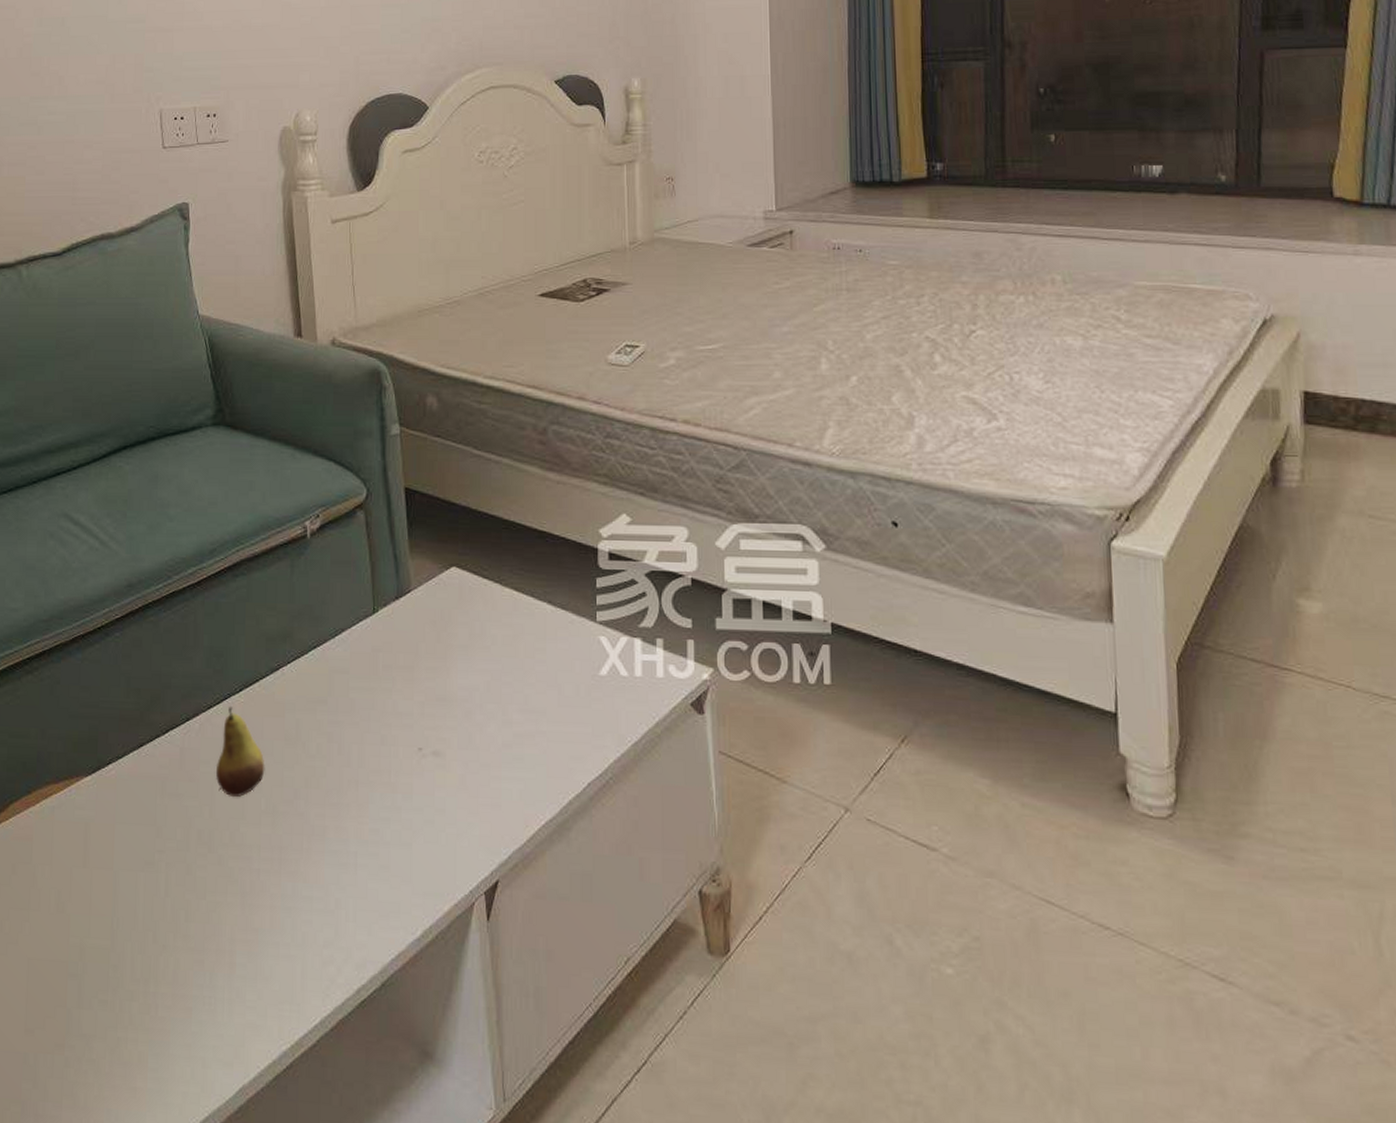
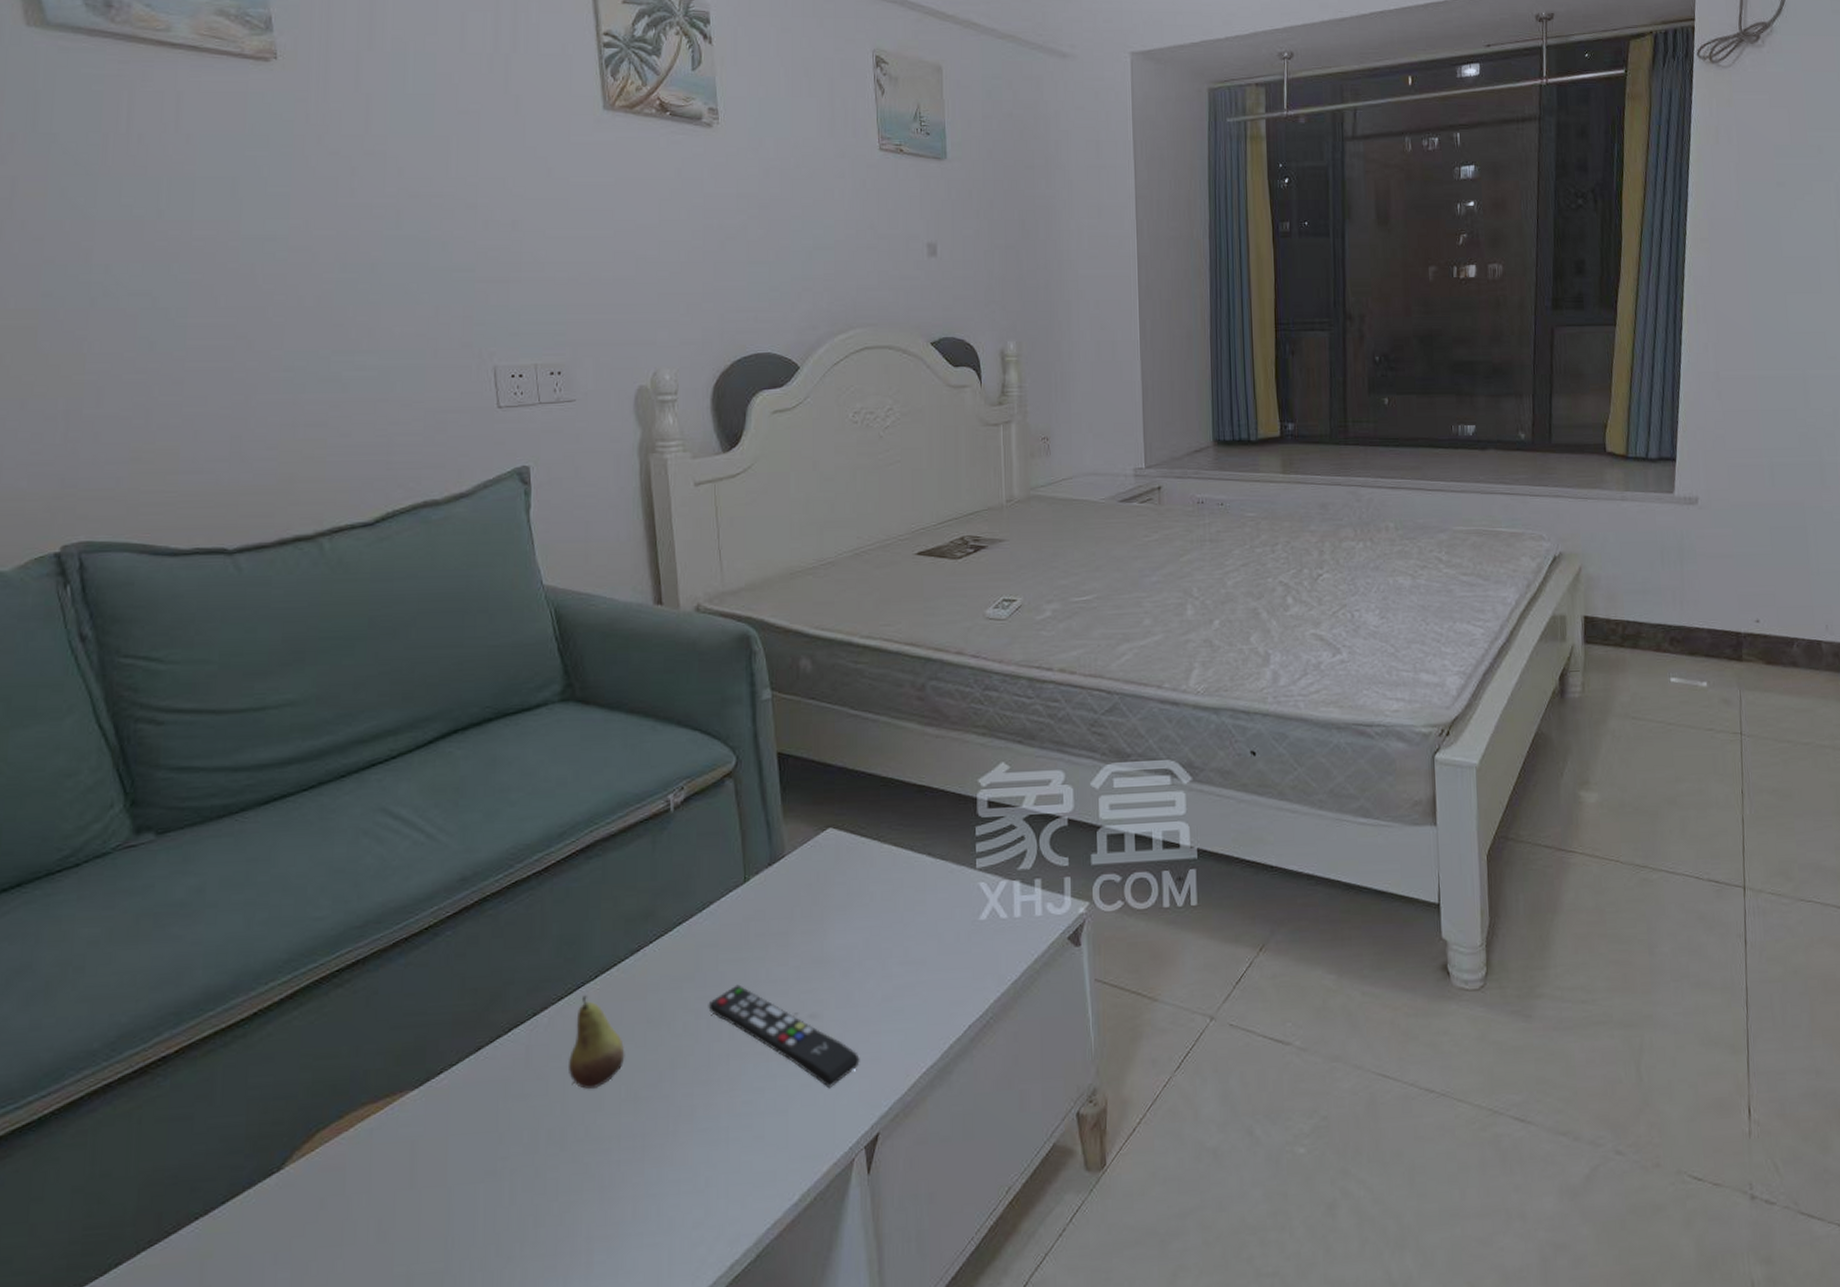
remote control: none [339,713,481,829] -> present [708,984,860,1089]

